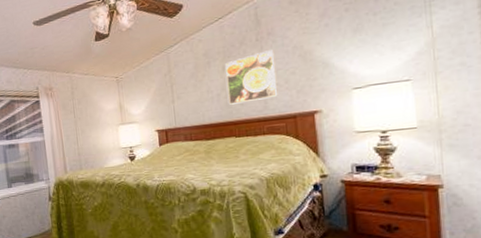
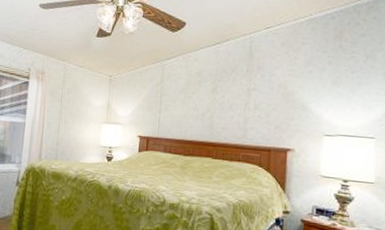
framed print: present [224,50,278,105] -> none [211,83,261,128]

